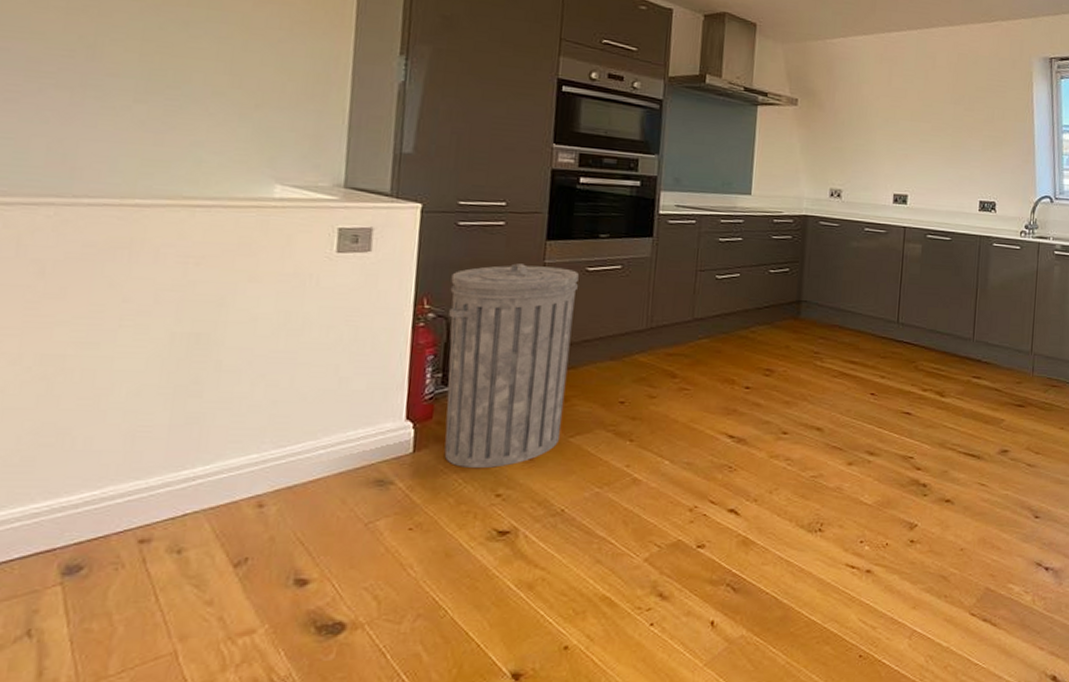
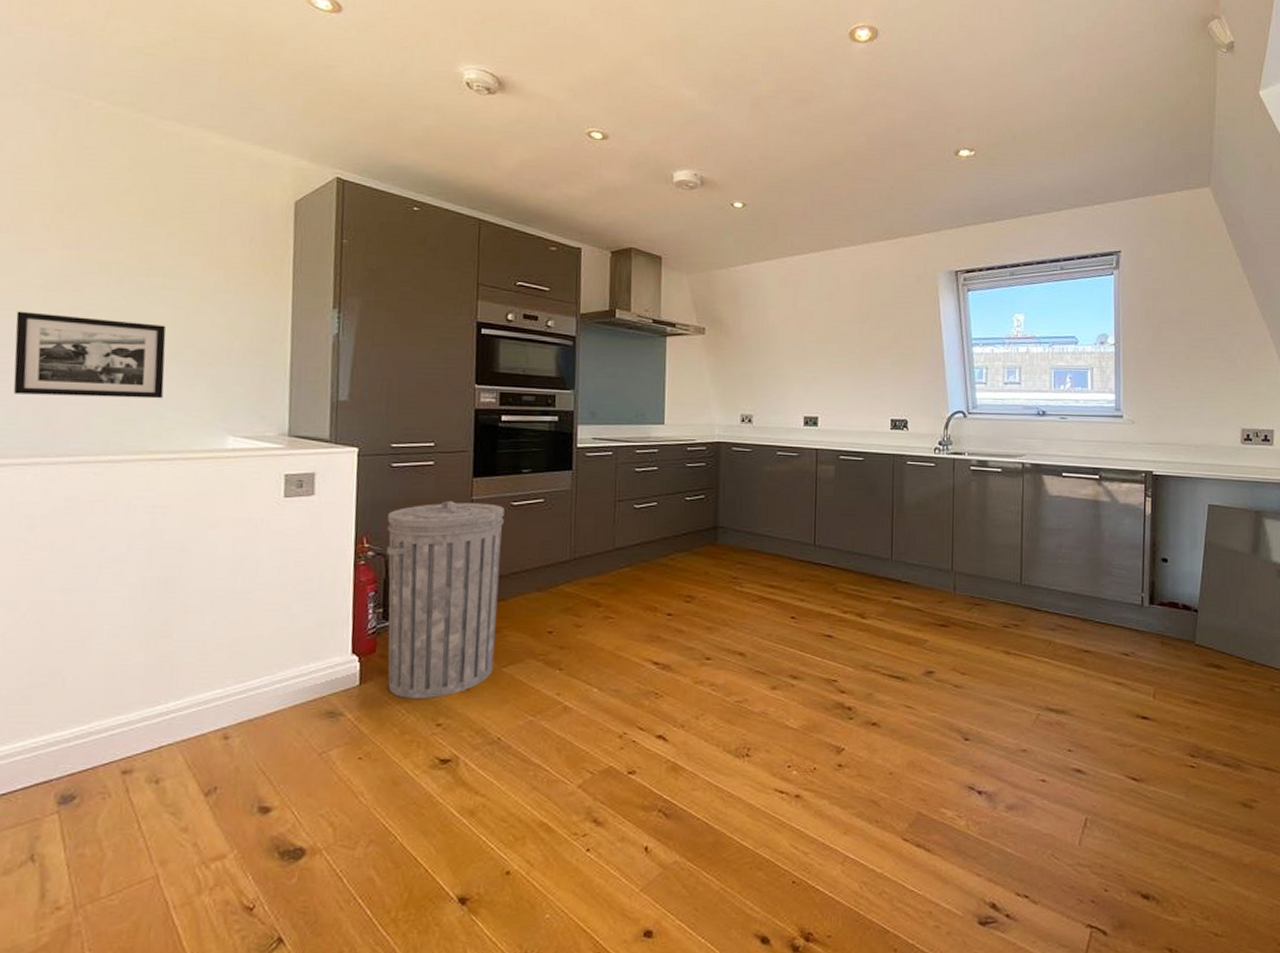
picture frame: none [24,35,208,141] -> present [13,311,166,399]

